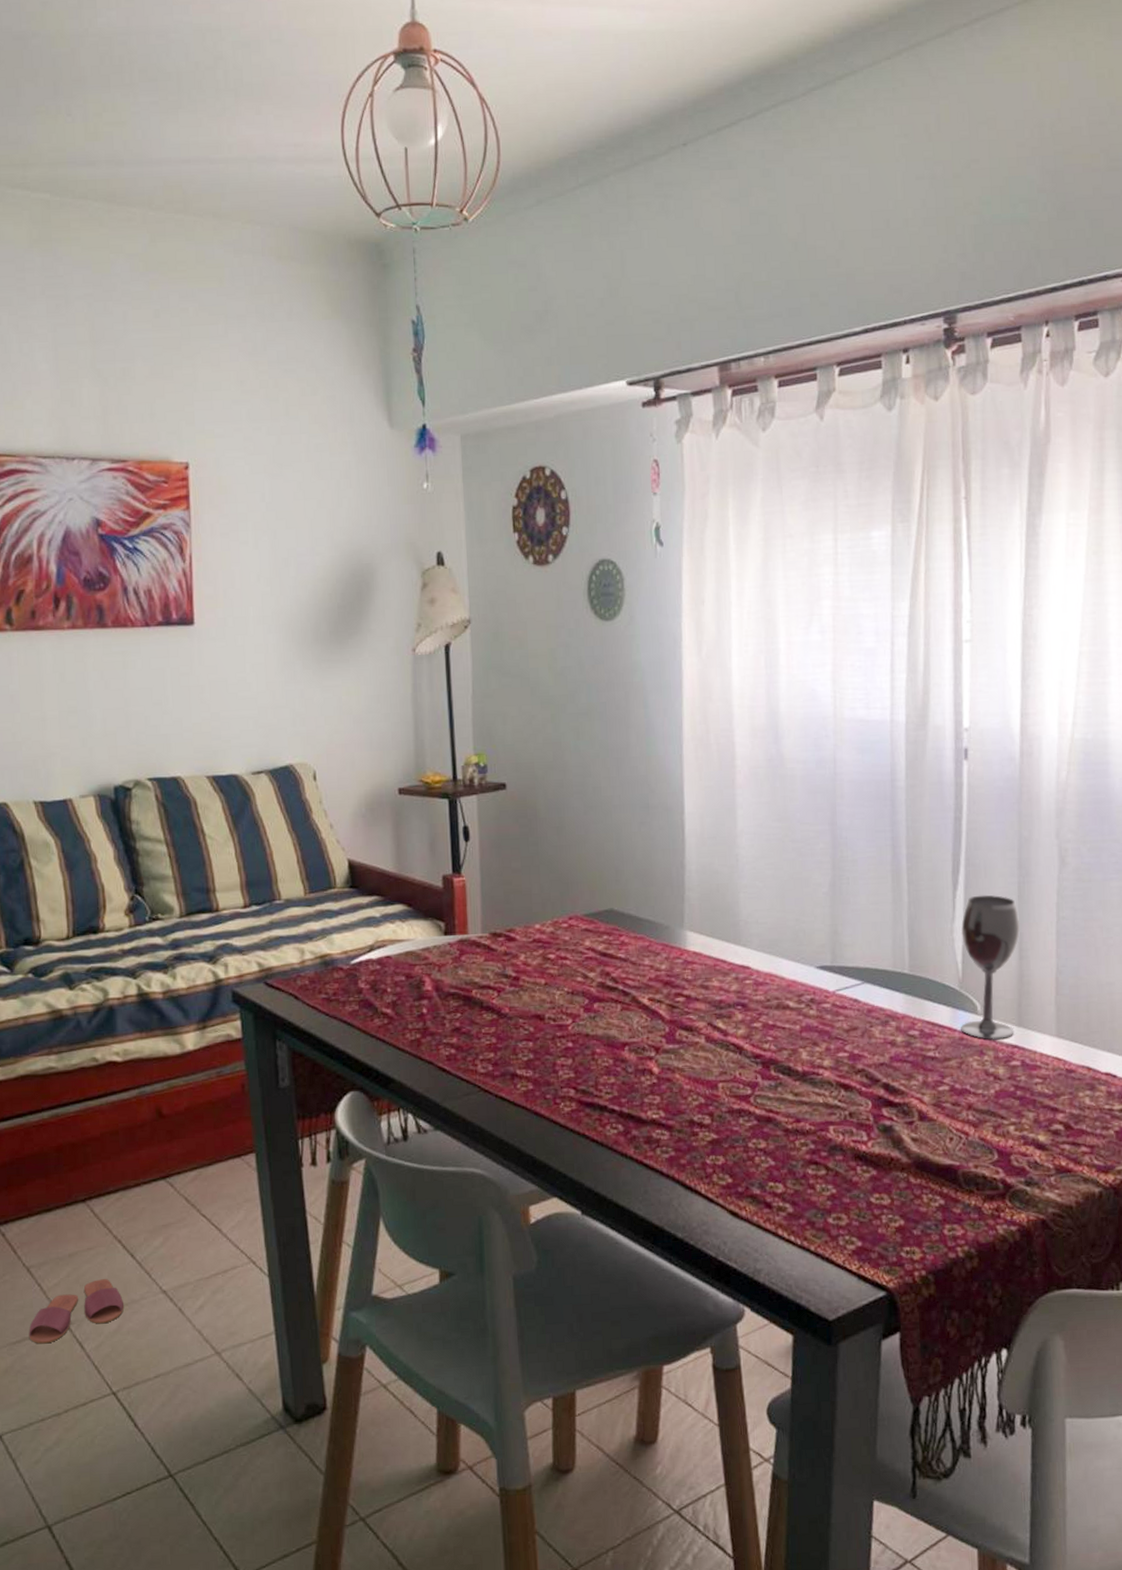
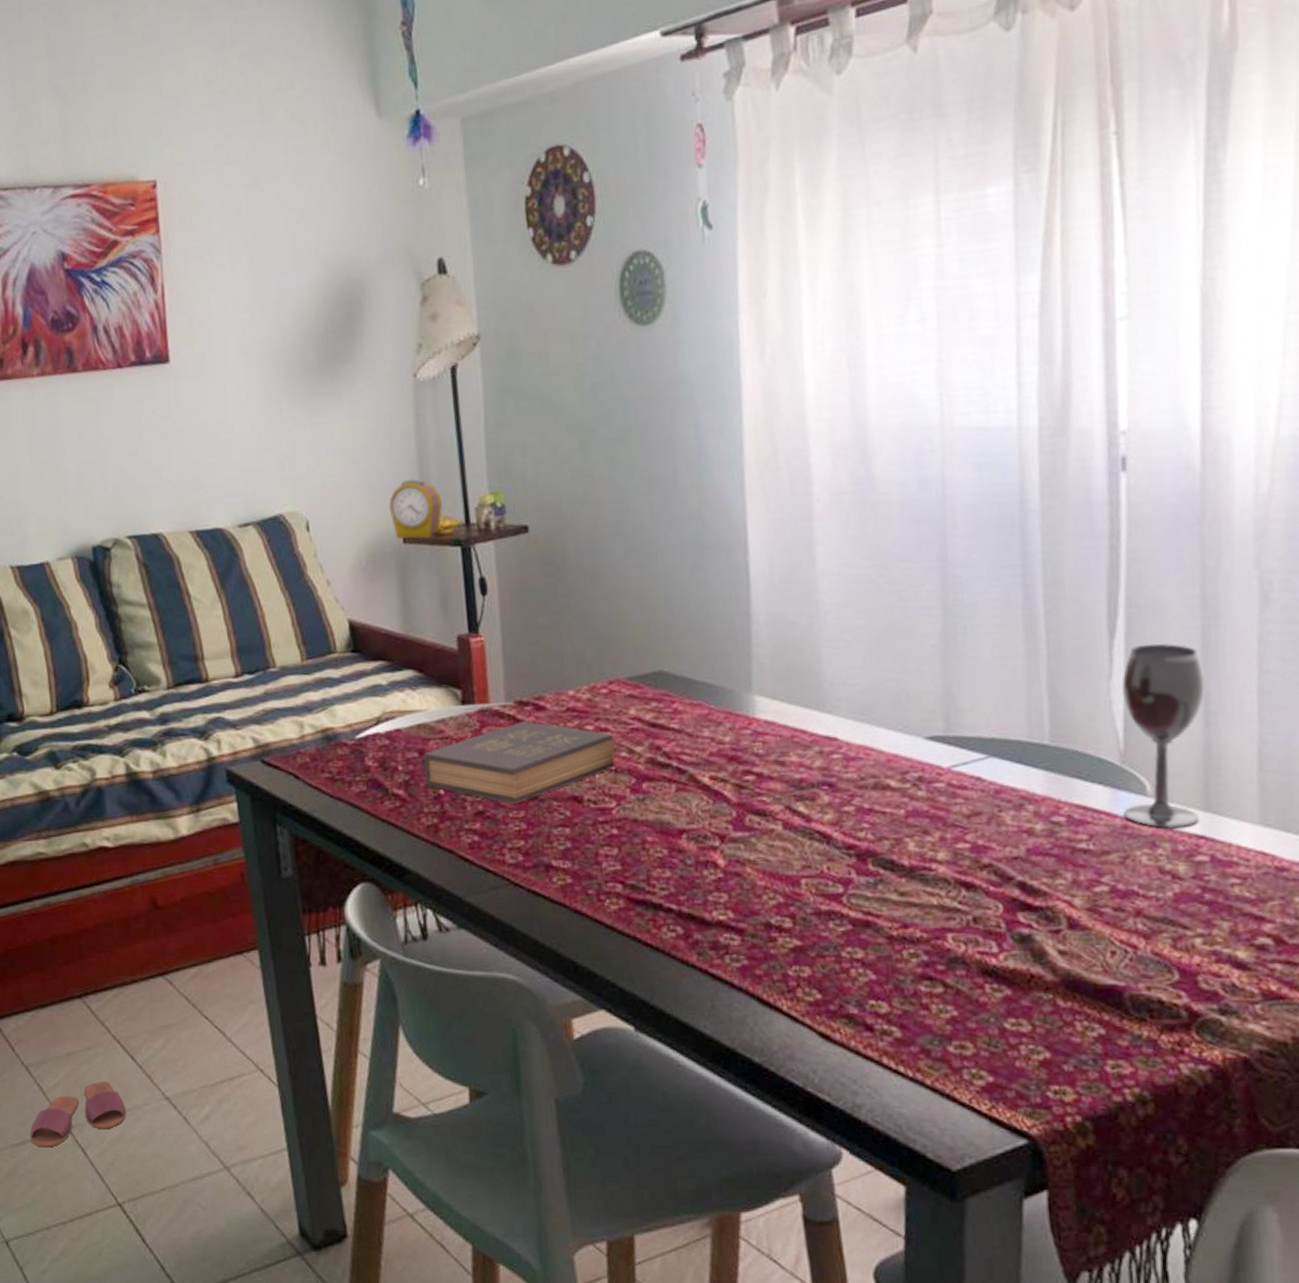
alarm clock: none [387,739,434,791] -> present [388,478,443,540]
hardback book: none [410,950,572,1022] -> present [424,721,615,804]

